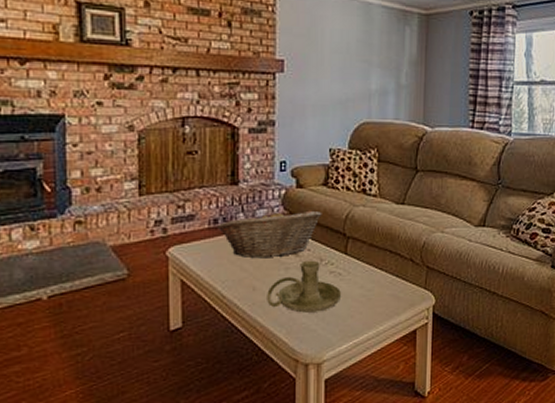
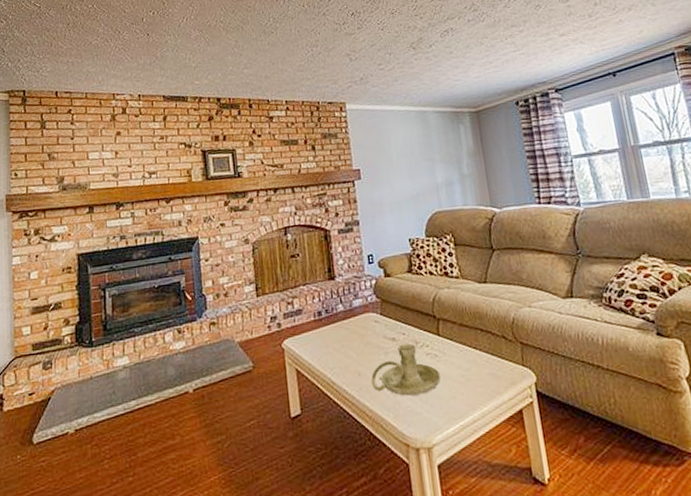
fruit basket: present [217,210,322,259] -> none [321,296,411,345]

